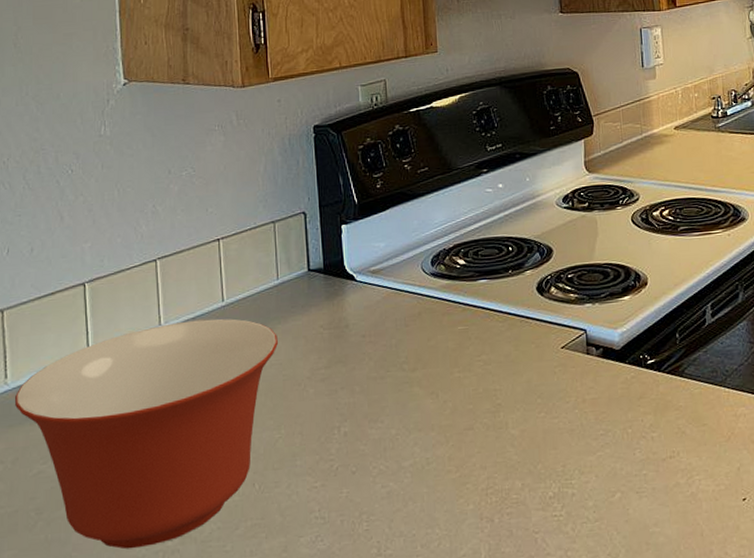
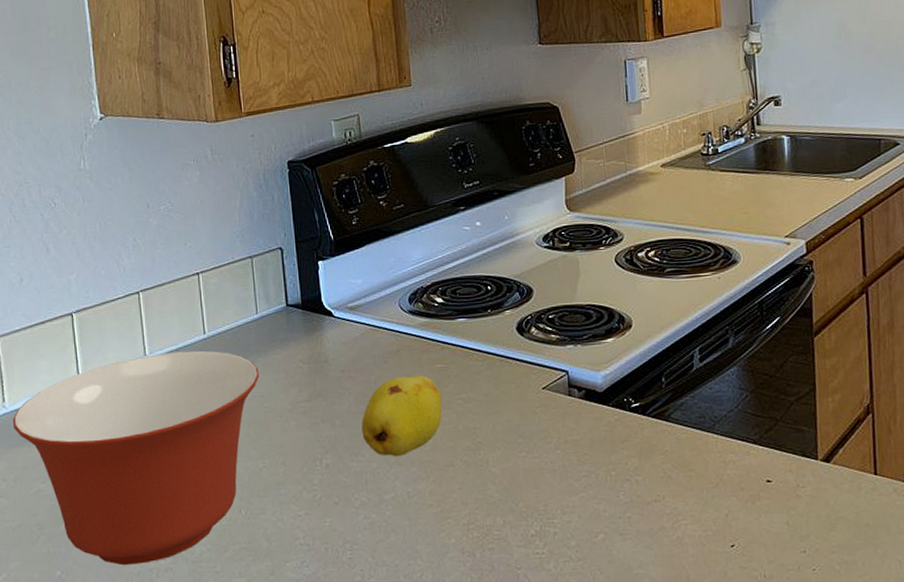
fruit: none [381,338,463,423] -> present [361,375,442,457]

